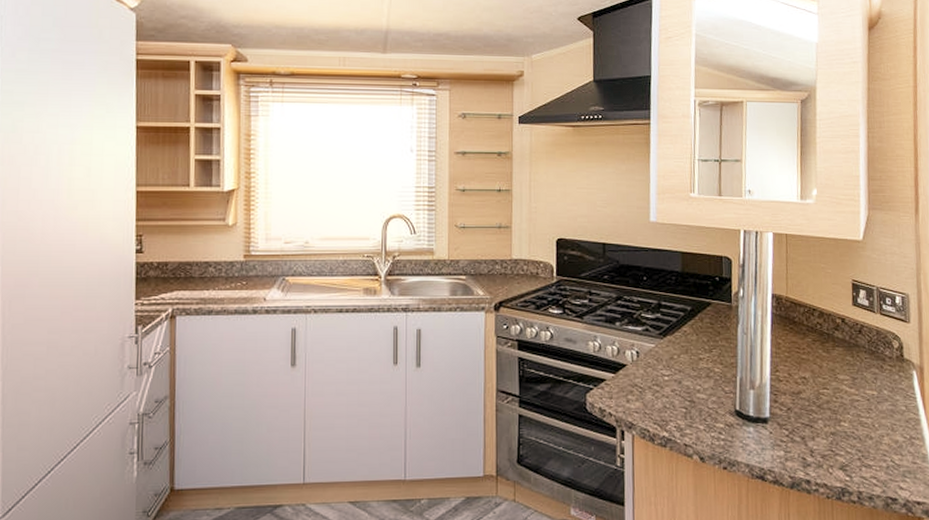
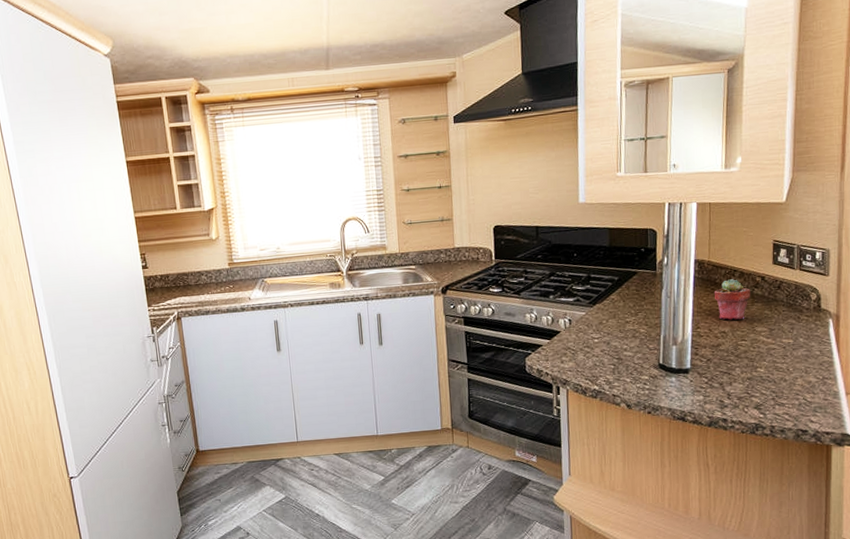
potted succulent: none [792,319,832,365] -> present [713,279,751,320]

